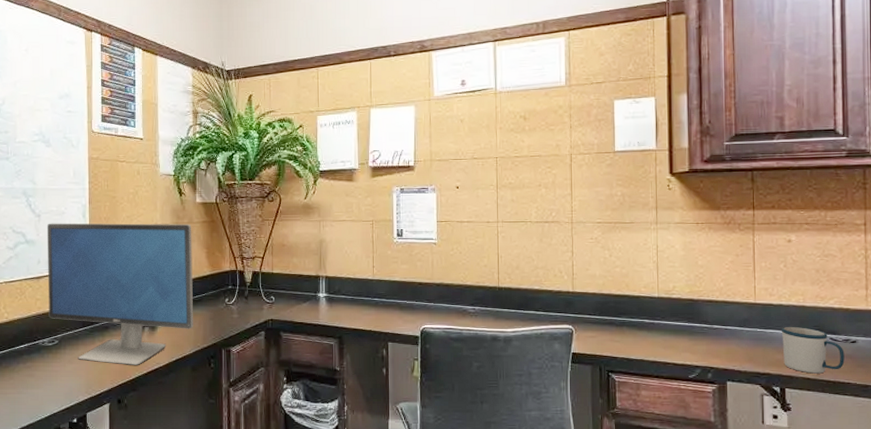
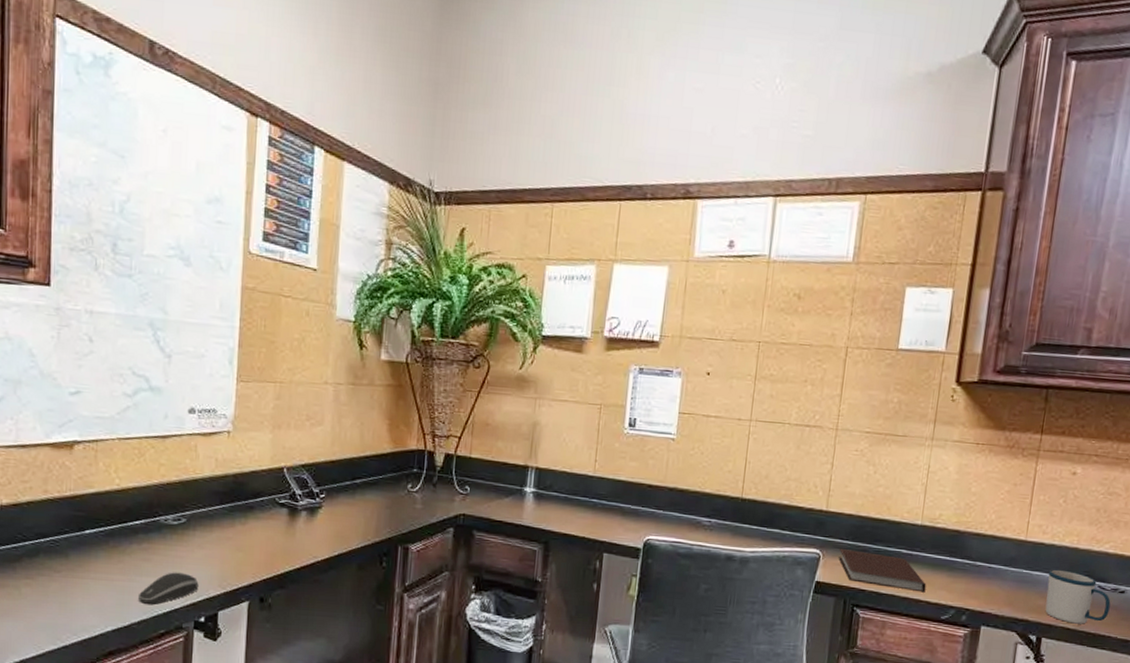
computer mouse: none [25,384,71,411] -> present [137,572,199,604]
monitor: present [46,223,193,366] -> none [175,367,373,559]
notebook: none [589,322,671,356] -> present [839,548,926,593]

